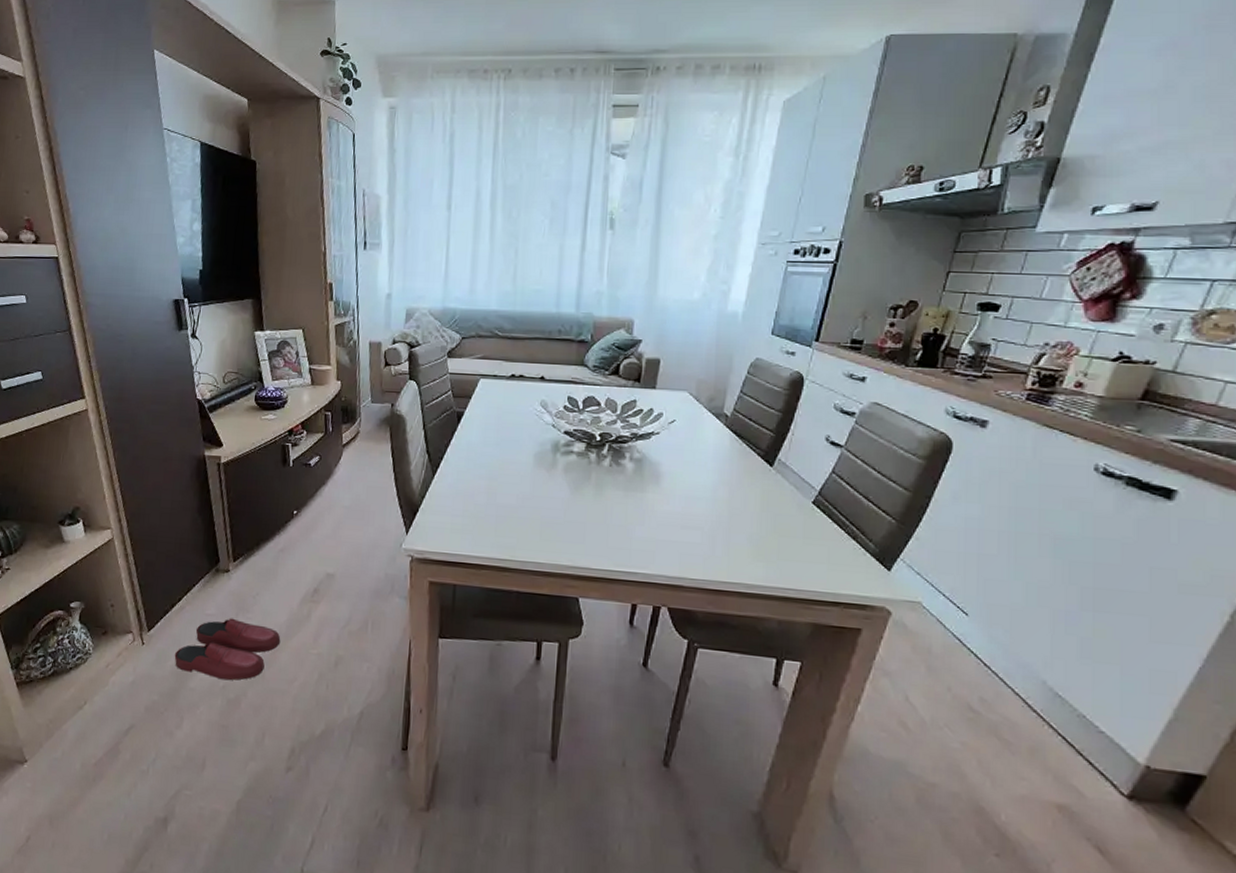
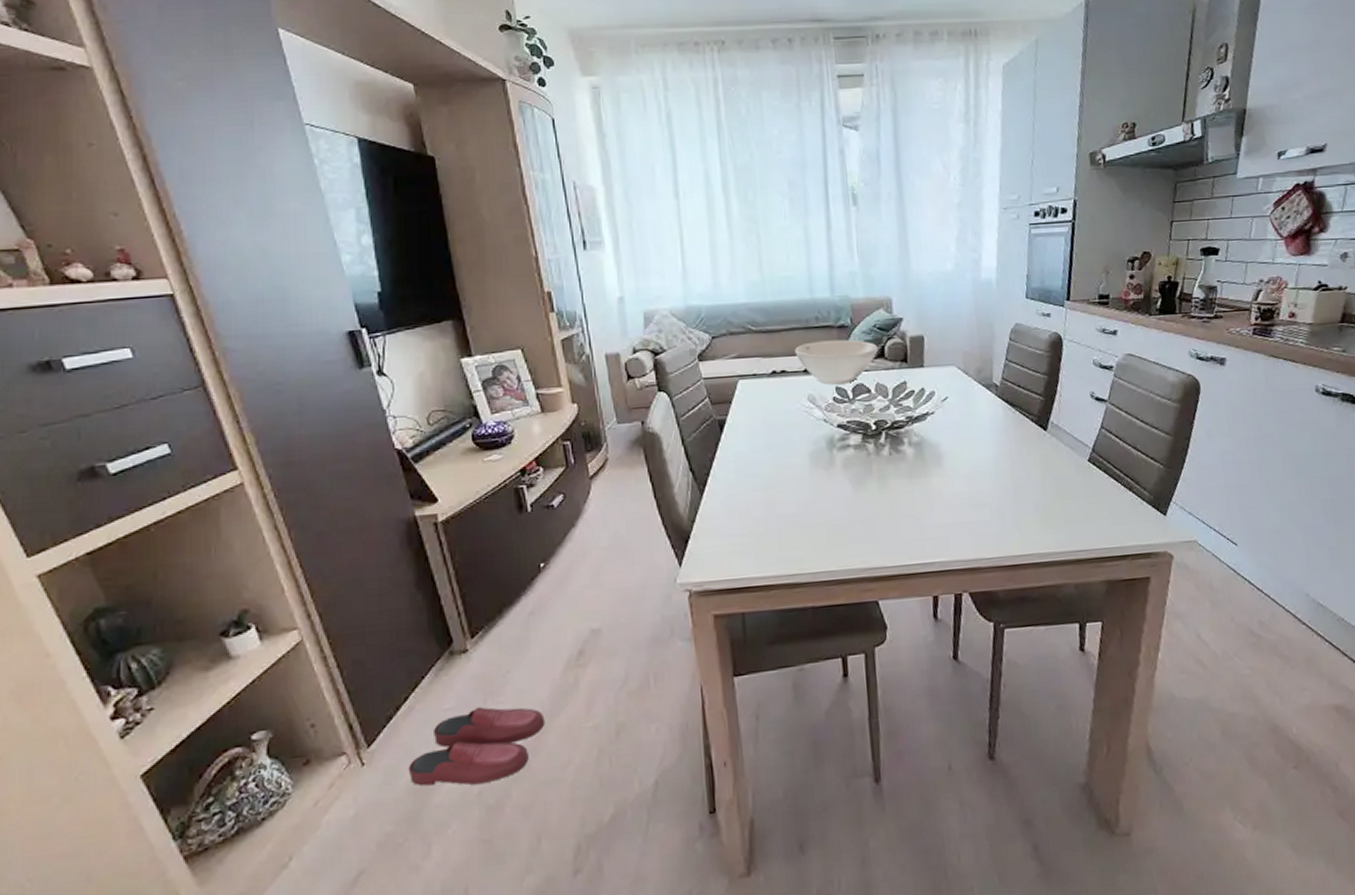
bowl: none [534,352,614,395] -> present [794,339,878,385]

